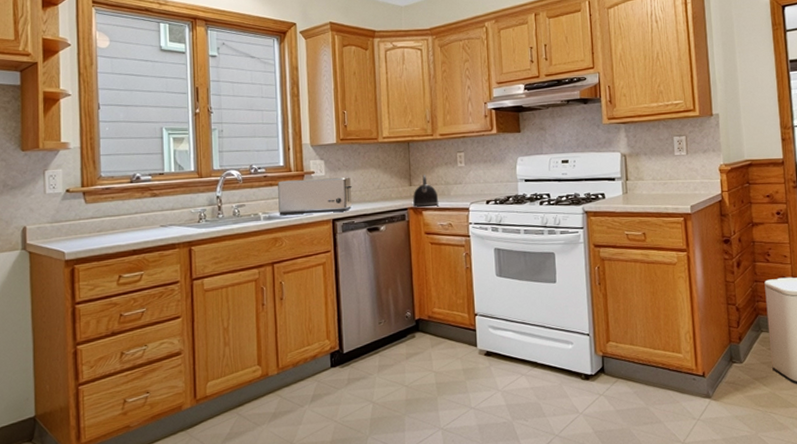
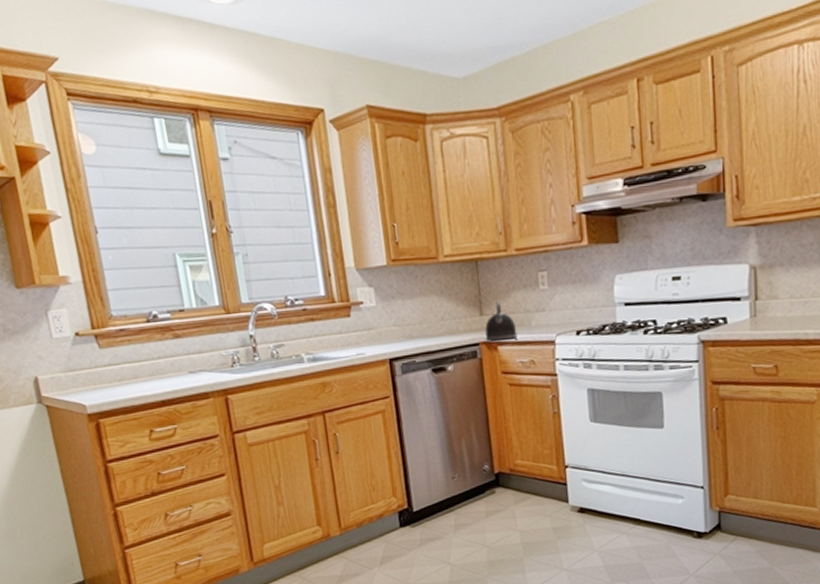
toaster: present [278,177,352,216] -> none [320,307,411,357]

